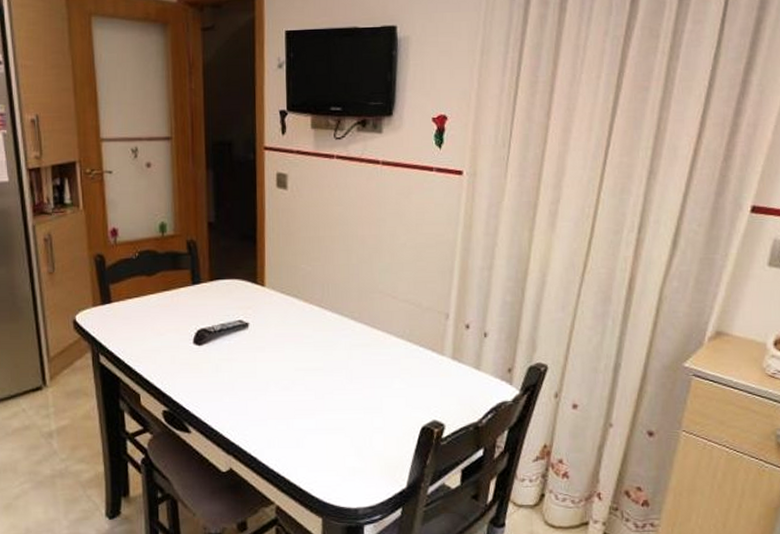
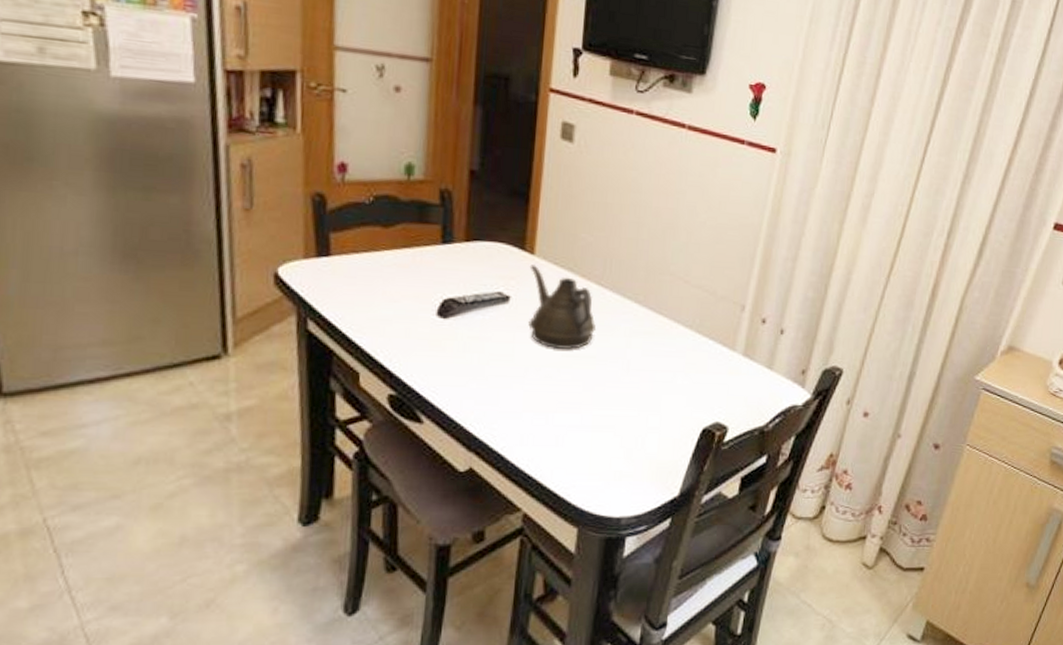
teapot: none [262,295,320,364] -> present [528,264,596,349]

